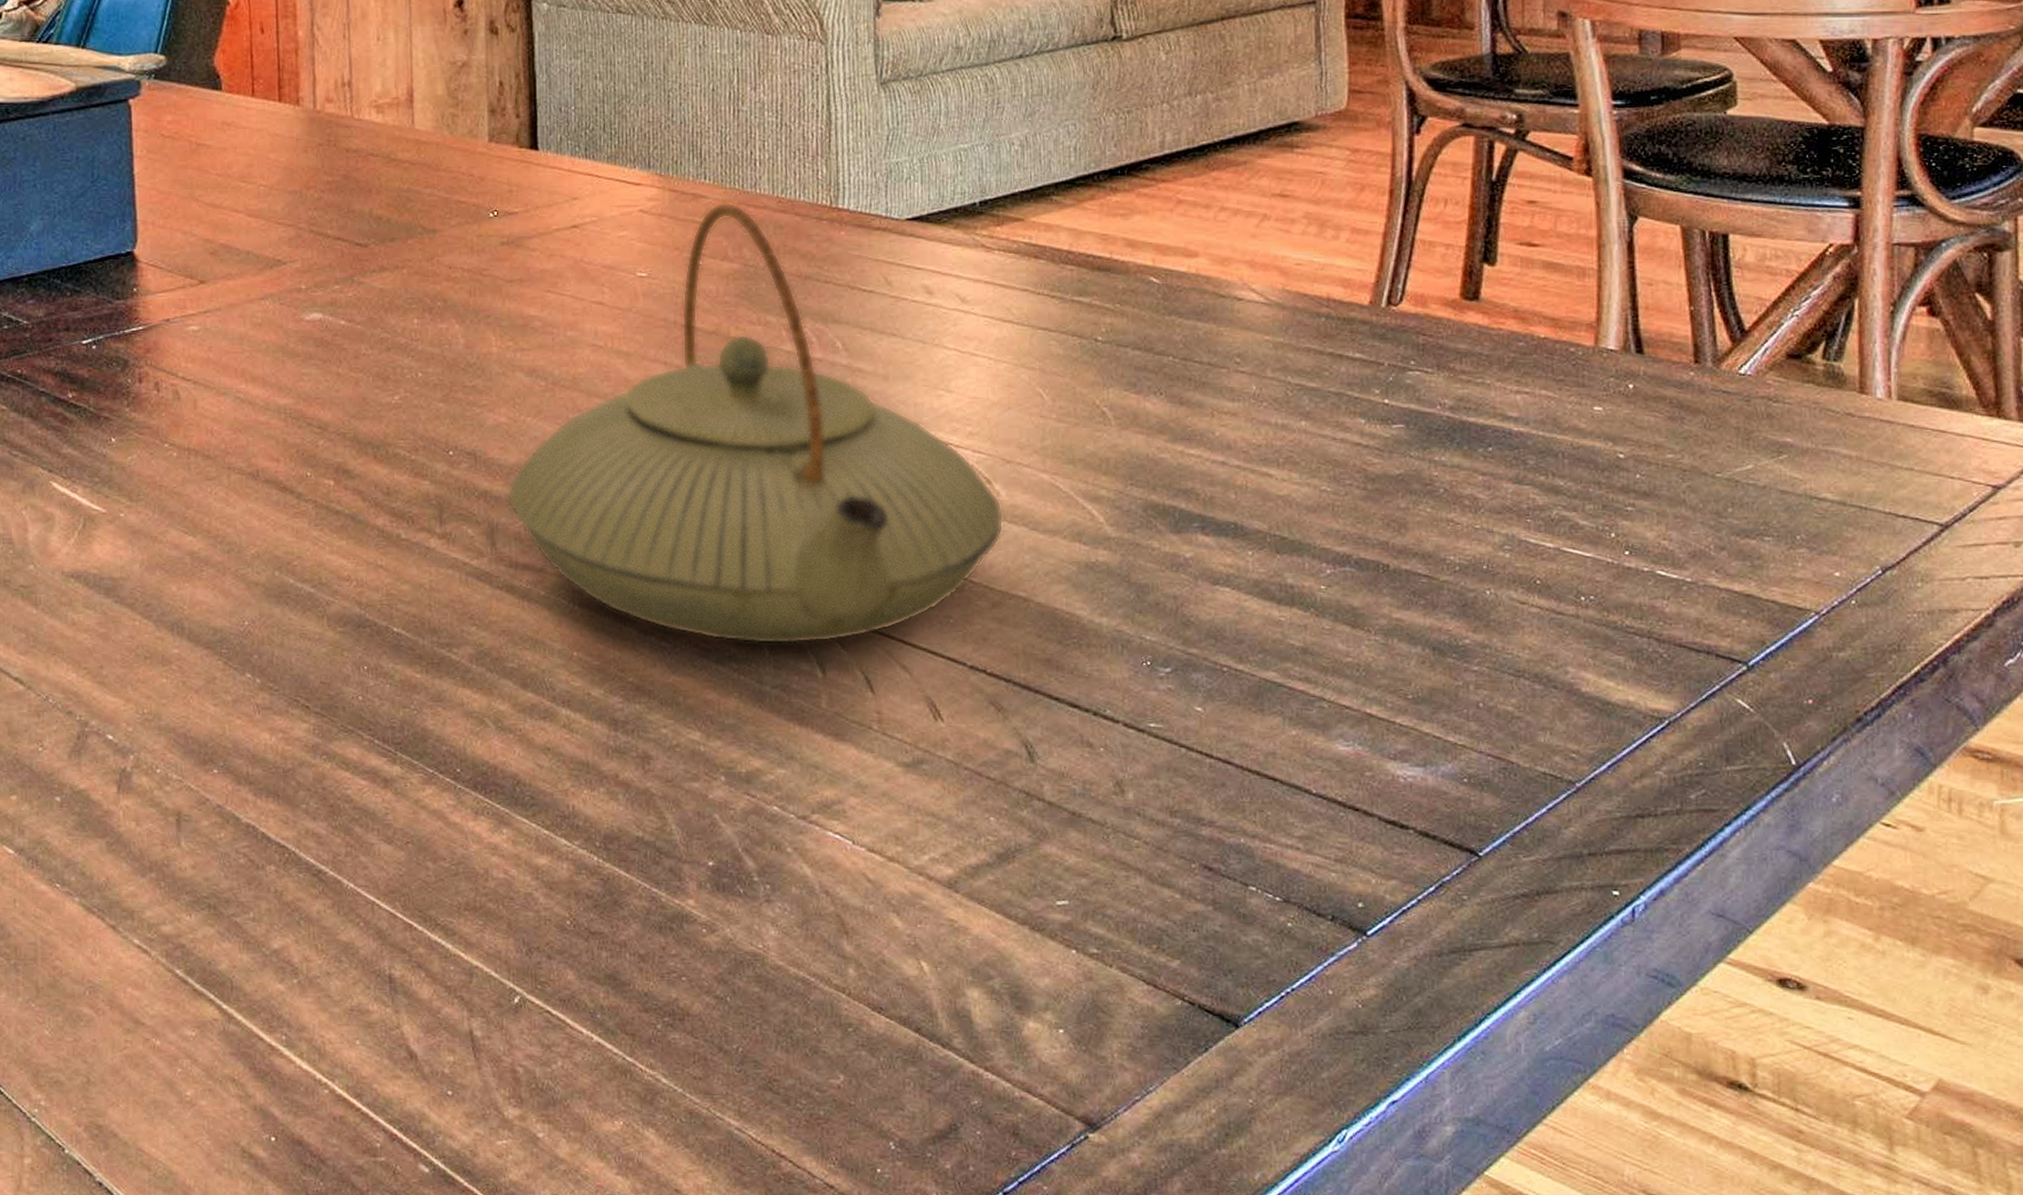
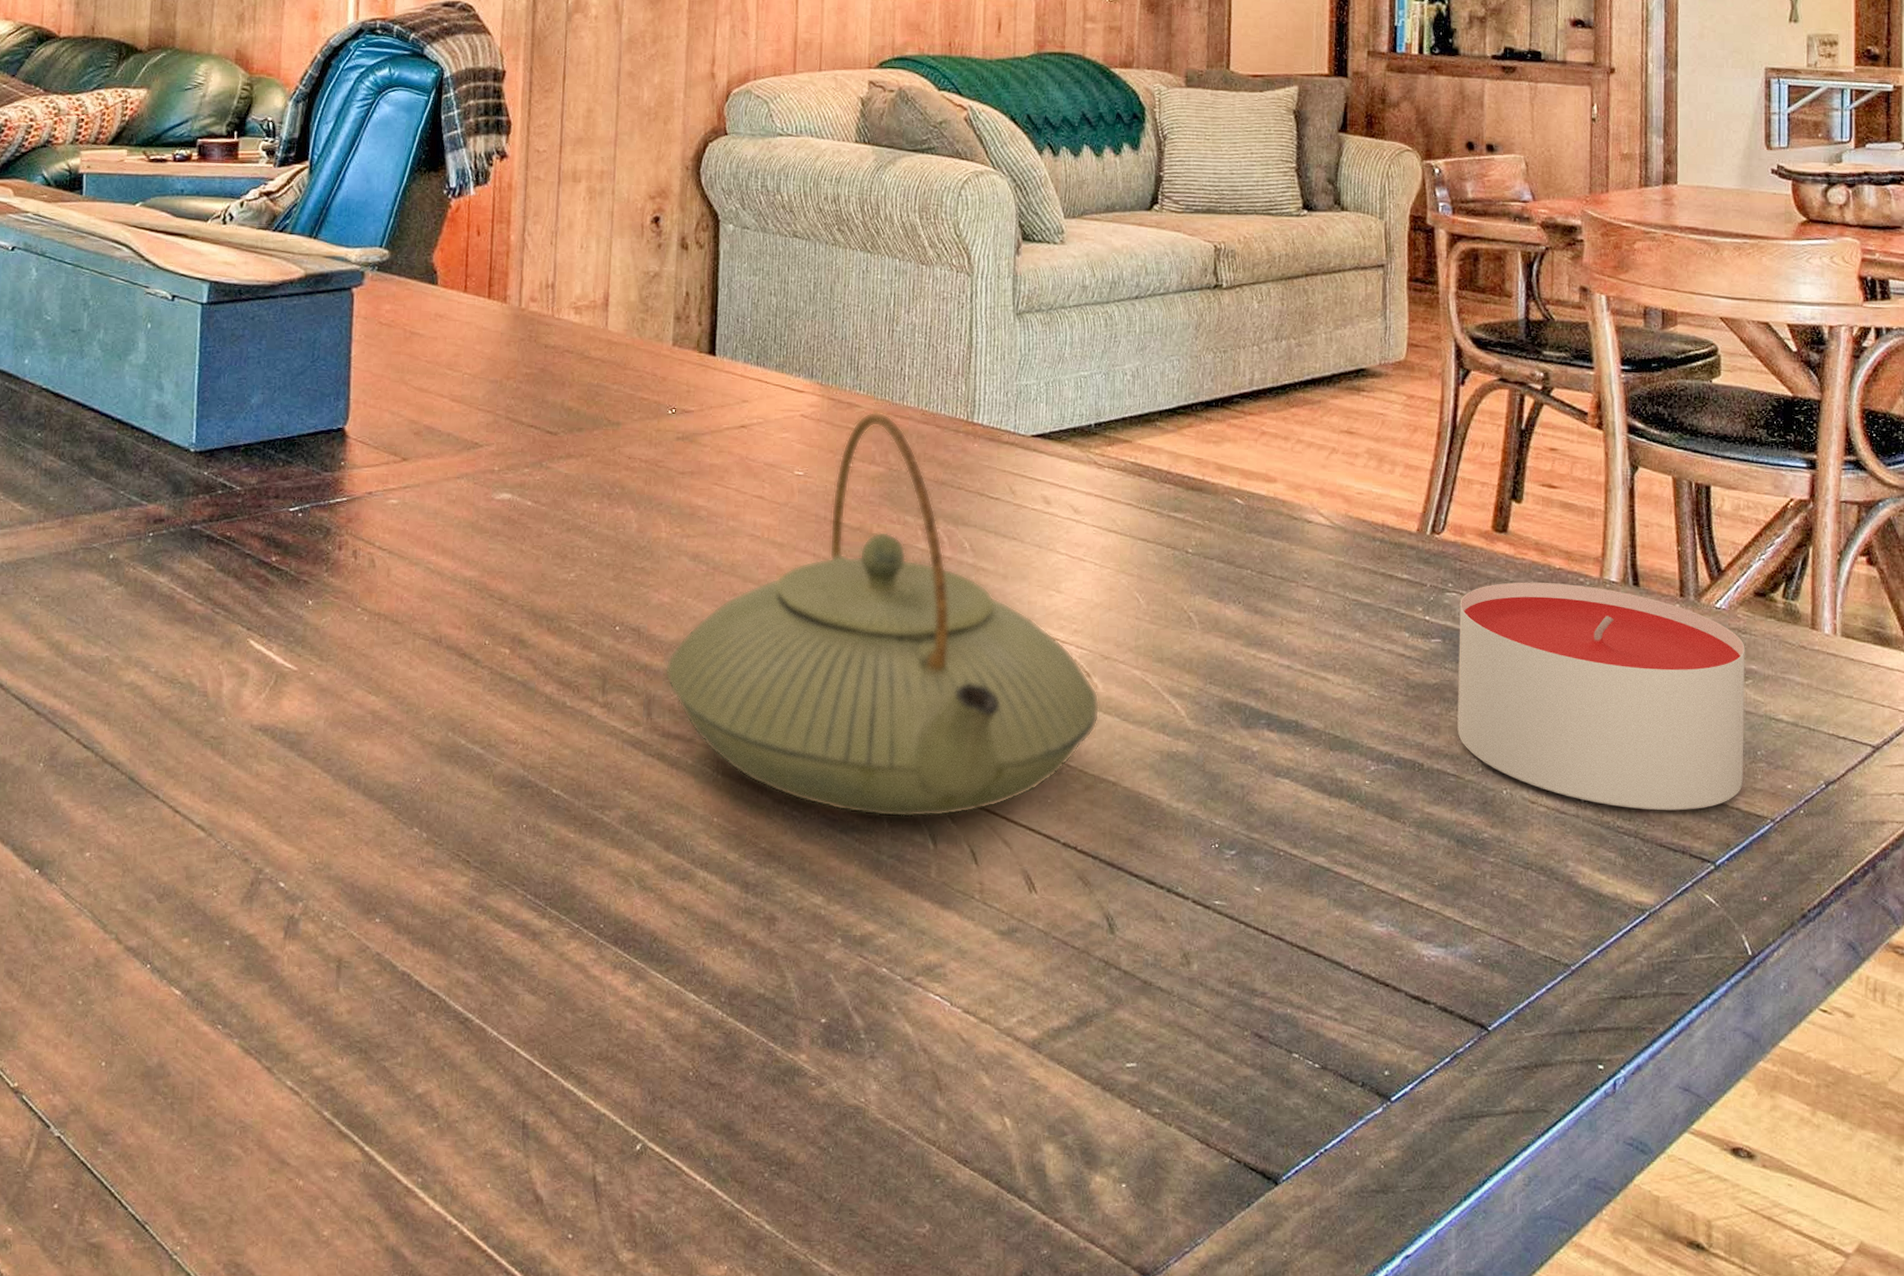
candle: none [1425,355,1779,607] -> present [1457,582,1745,811]

